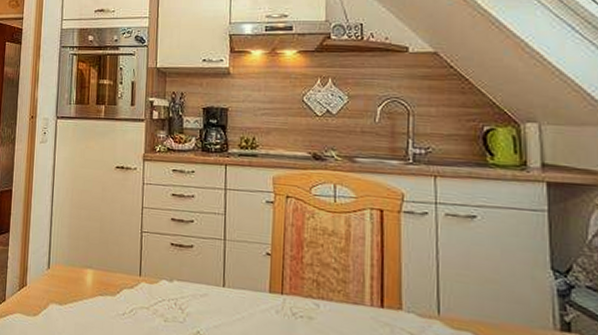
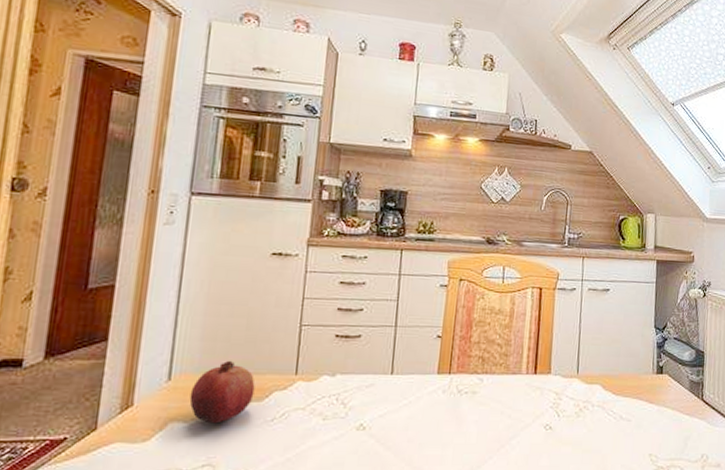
fruit: none [63,257,109,310] -> present [189,360,255,424]

